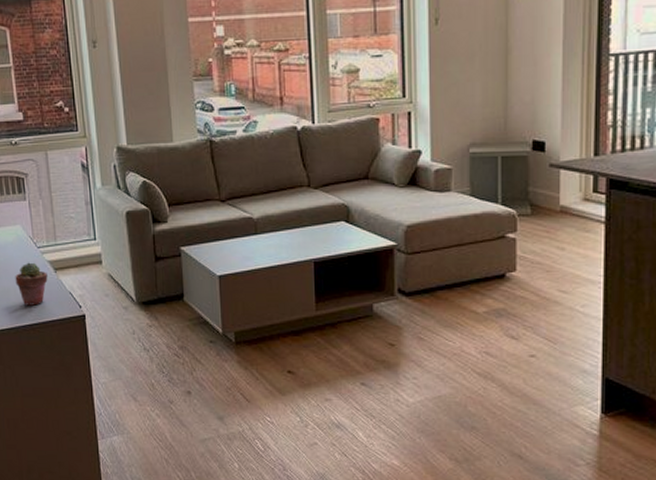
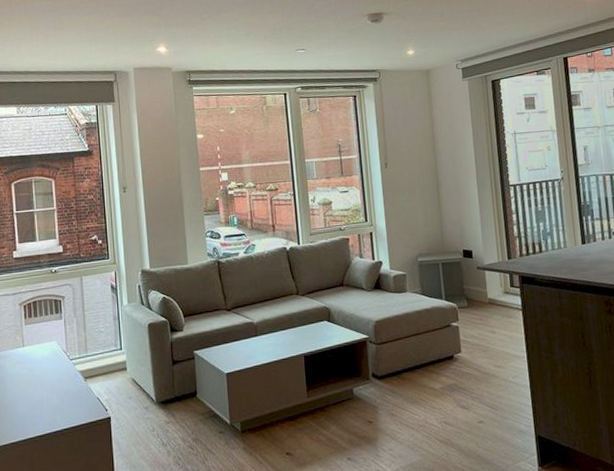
potted succulent: present [15,262,48,306] -> none [49,373,78,413]

